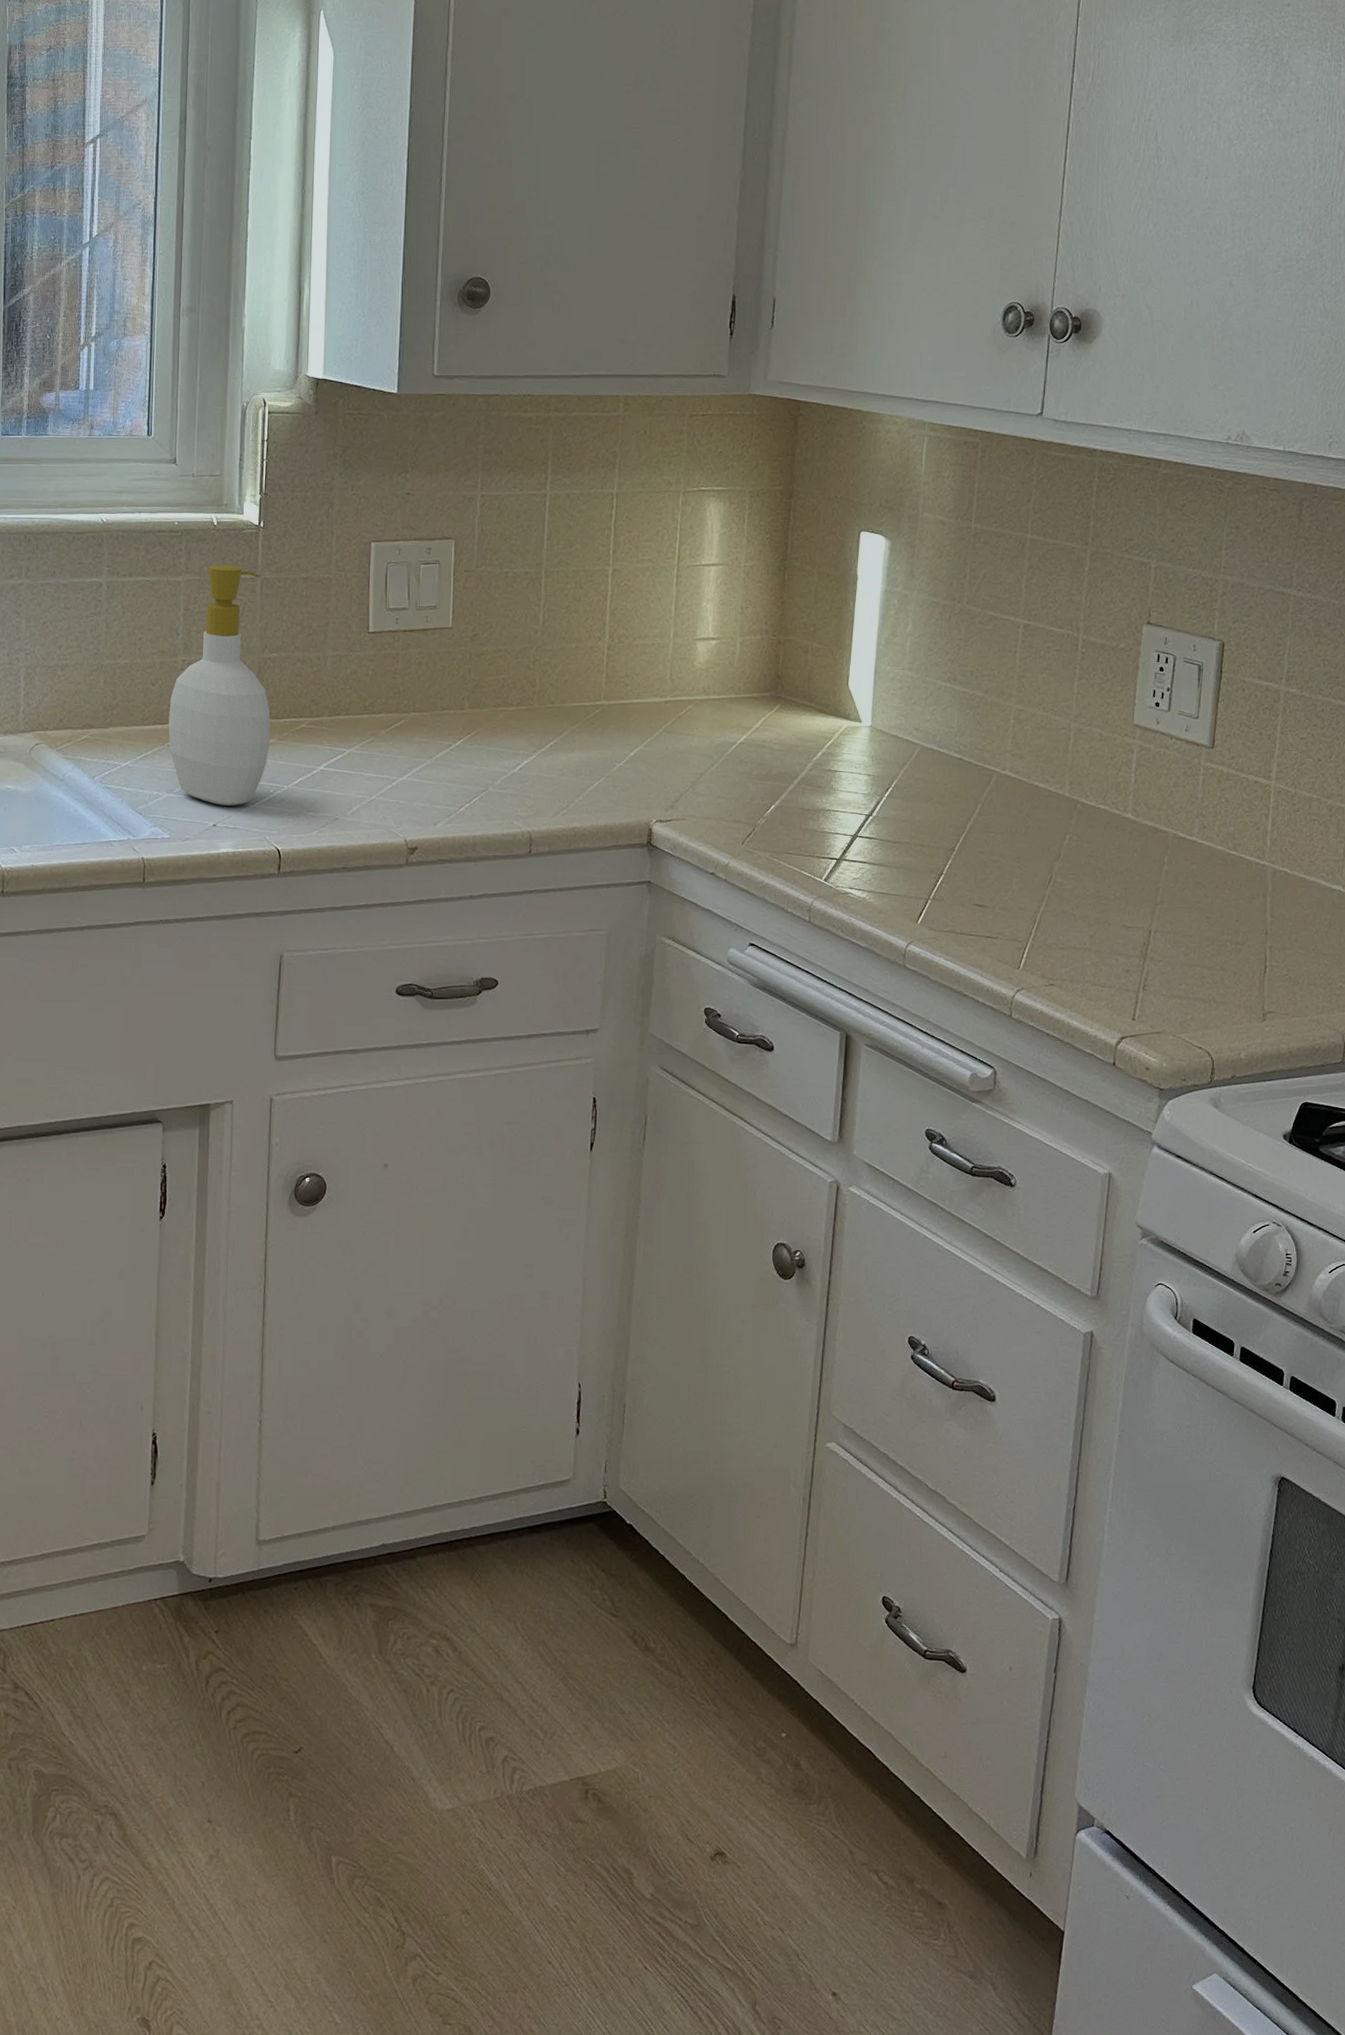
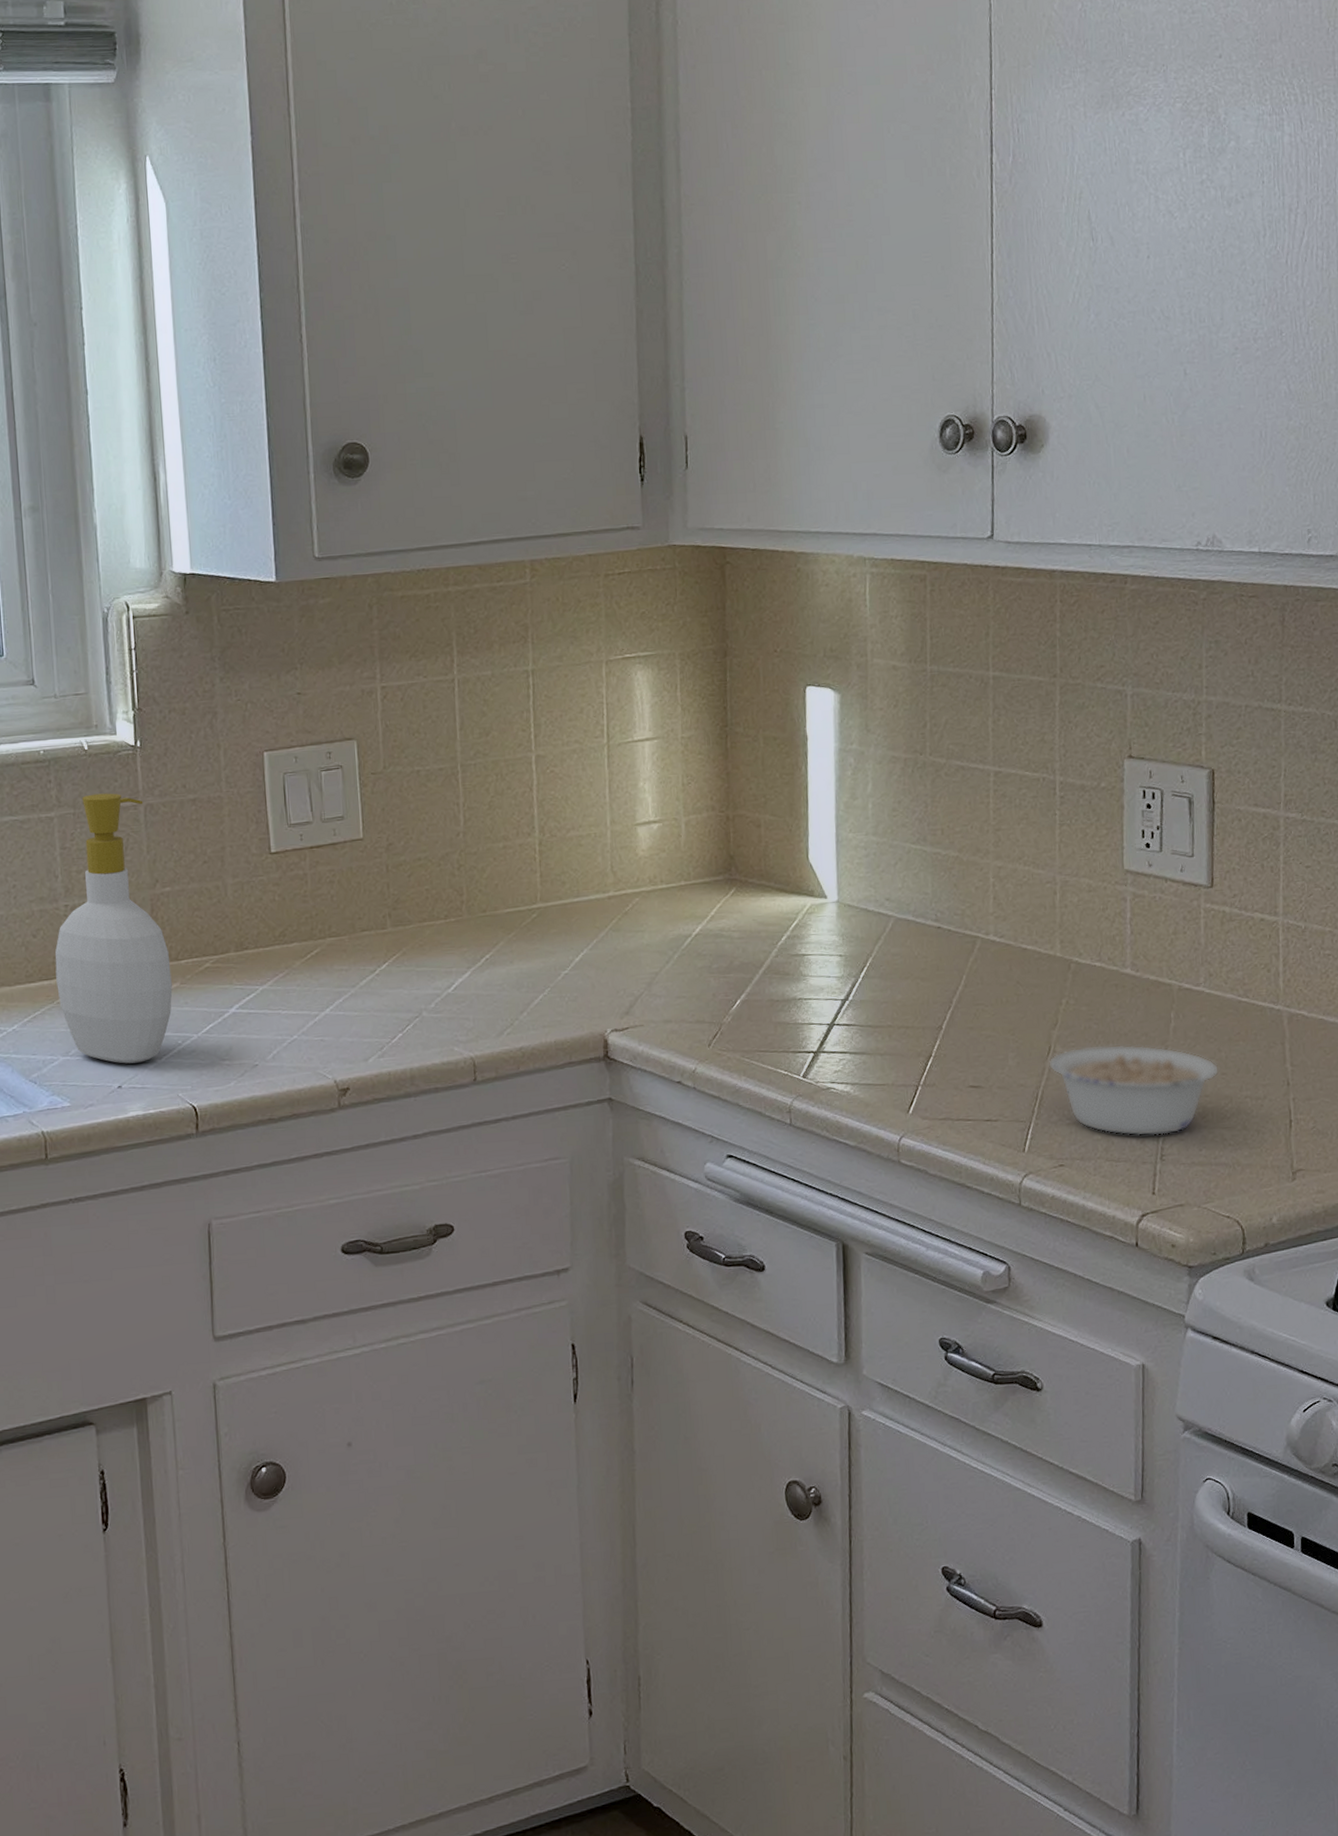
legume: none [1048,880,1204,967] -> present [1048,1044,1220,1137]

